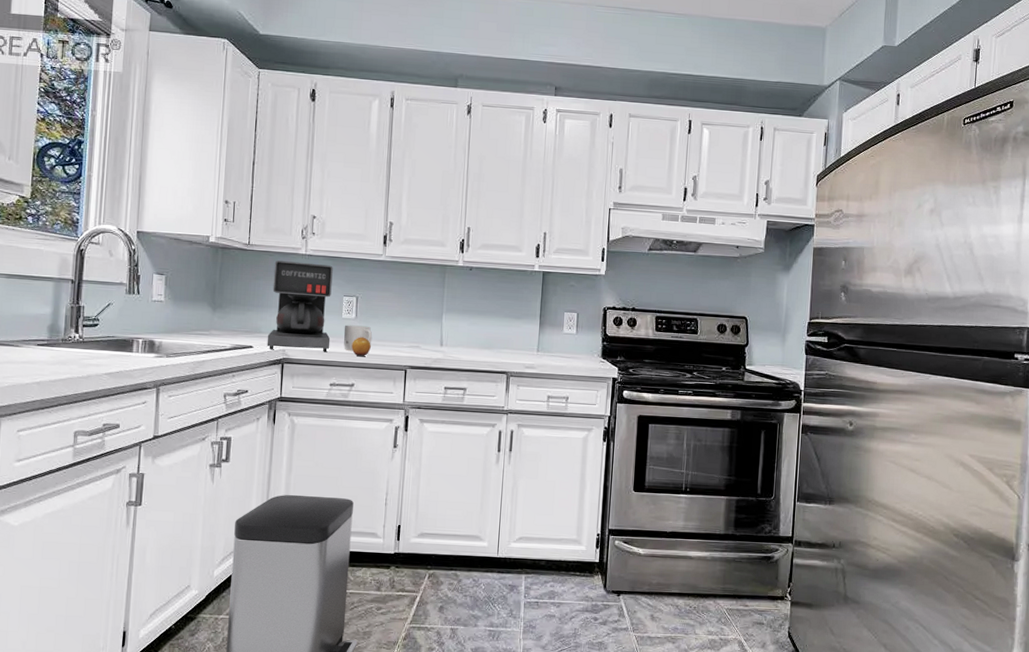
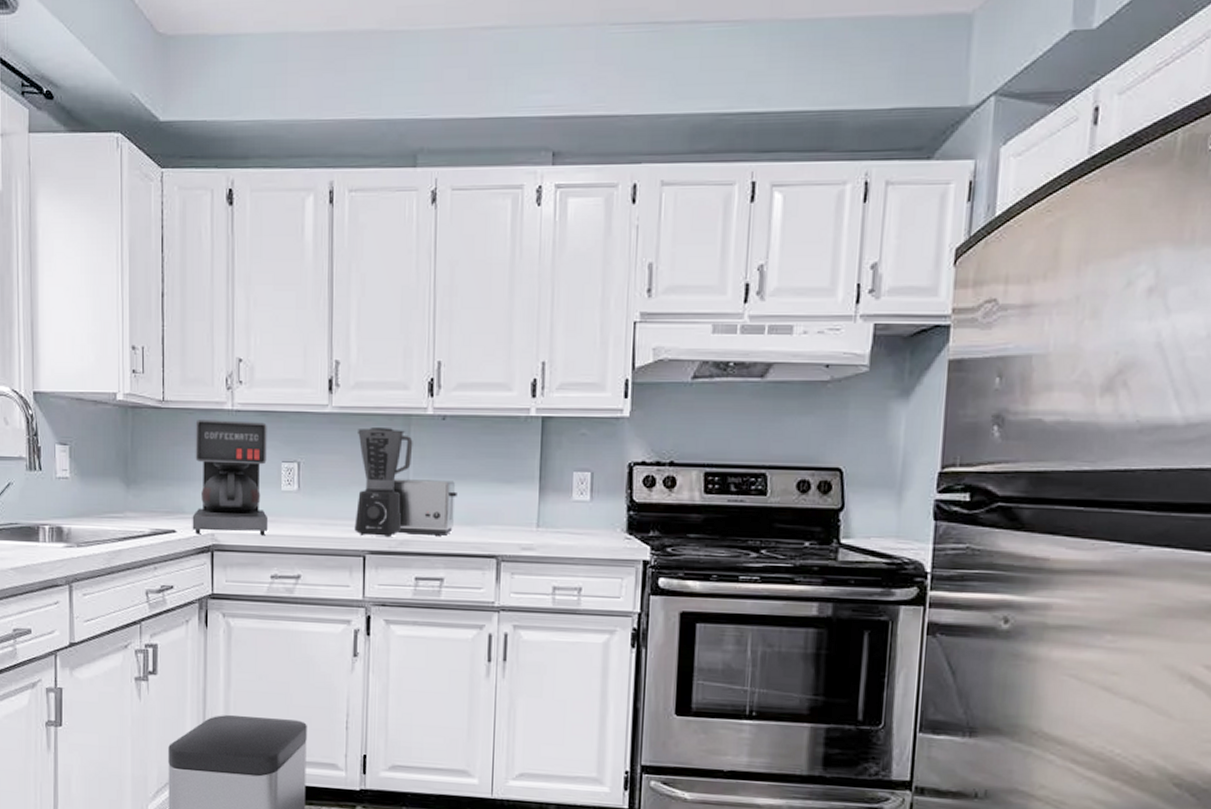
mug: present [343,325,373,352] -> none [284,499,321,534]
fruit: present [351,337,371,357] -> none [295,514,319,541]
blender: none [399,273,447,357] -> present [354,428,413,538]
toaster: none [430,312,479,356] -> present [393,479,457,536]

